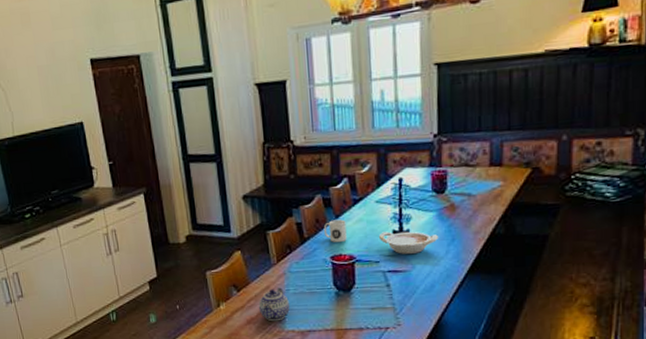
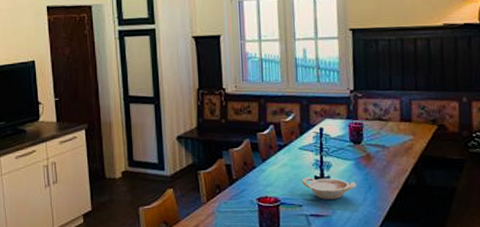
mug: present [323,219,347,242] -> none [251,163,272,185]

